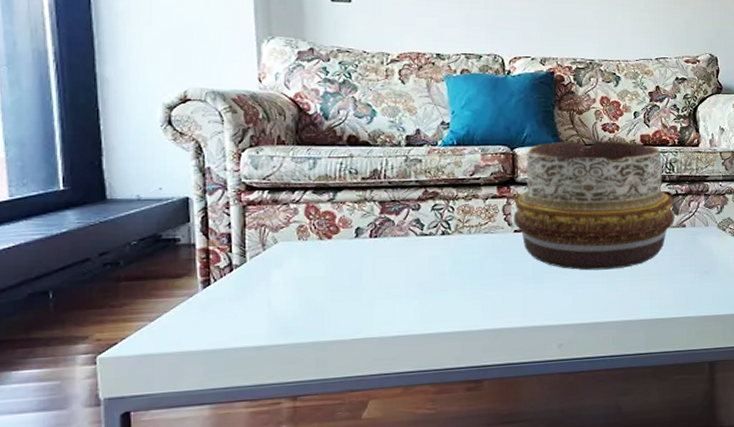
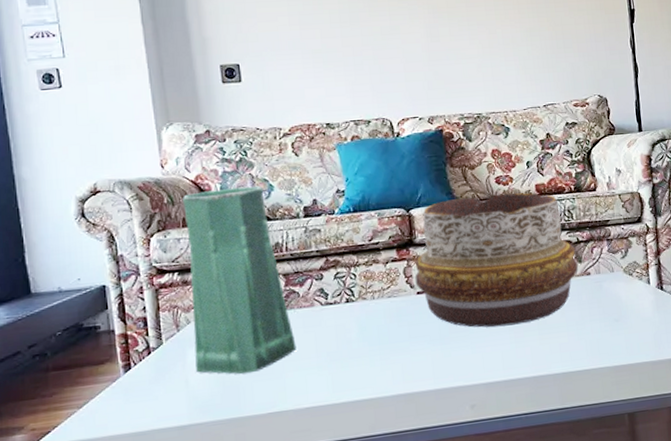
vase: none [280,109,387,299] -> present [183,185,297,375]

